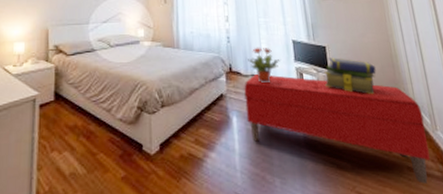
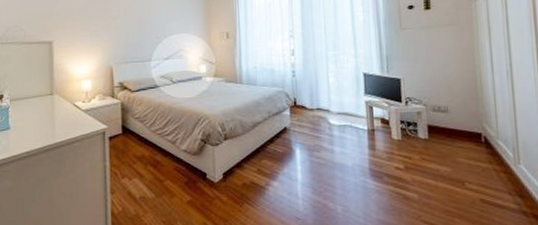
bench: present [244,74,430,184] -> none [308,108,508,215]
potted plant: present [248,47,280,83] -> none [314,80,349,116]
stack of books: present [324,58,377,95] -> none [396,90,456,128]

